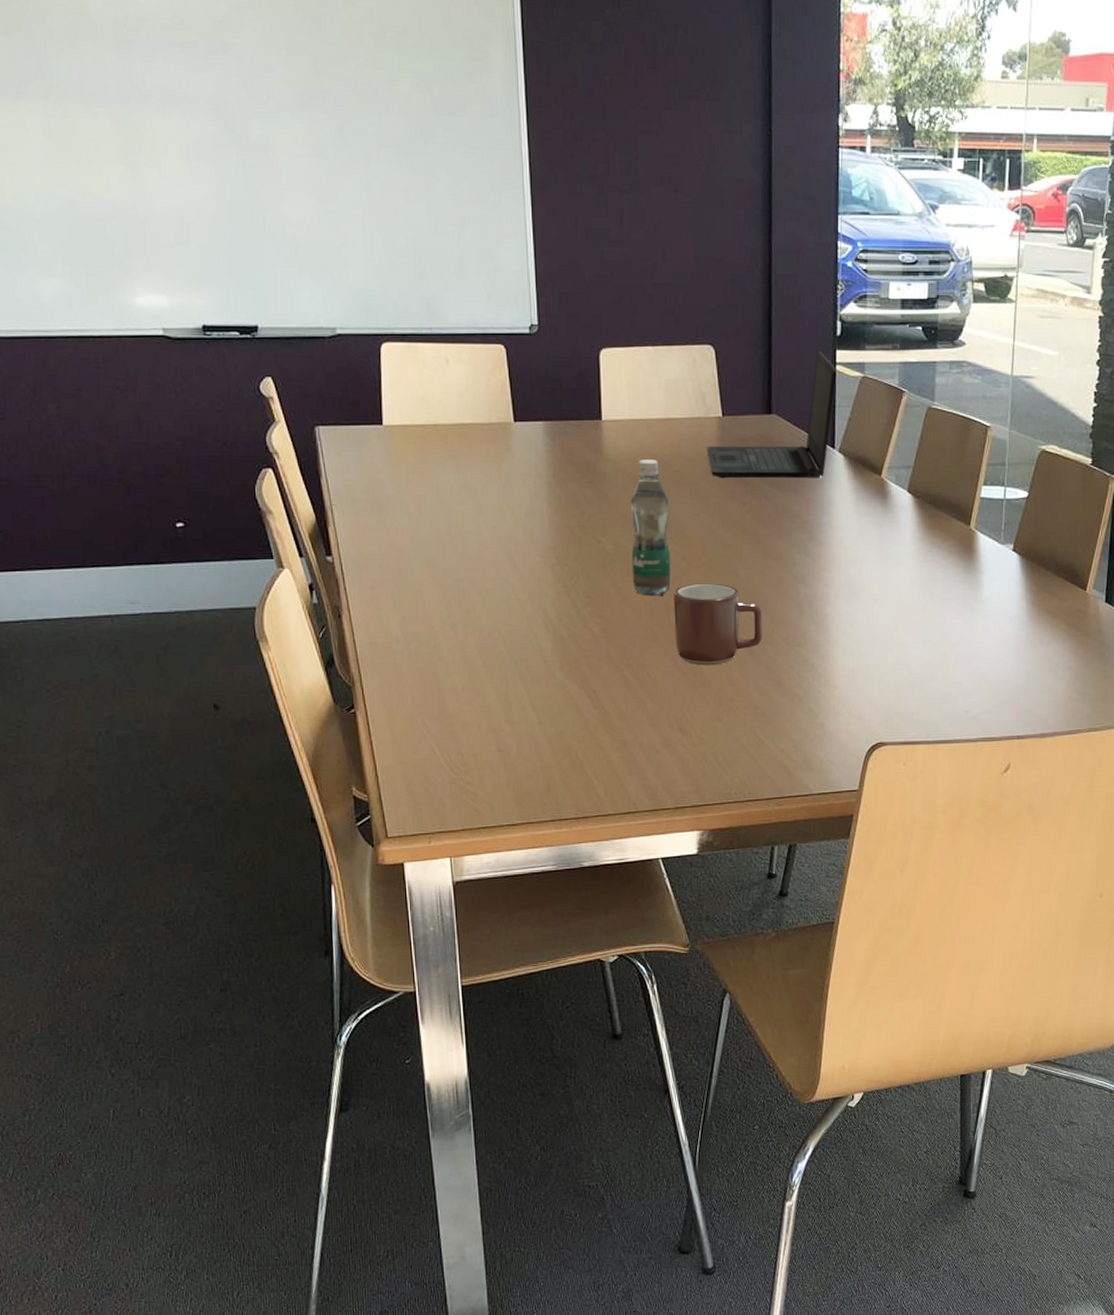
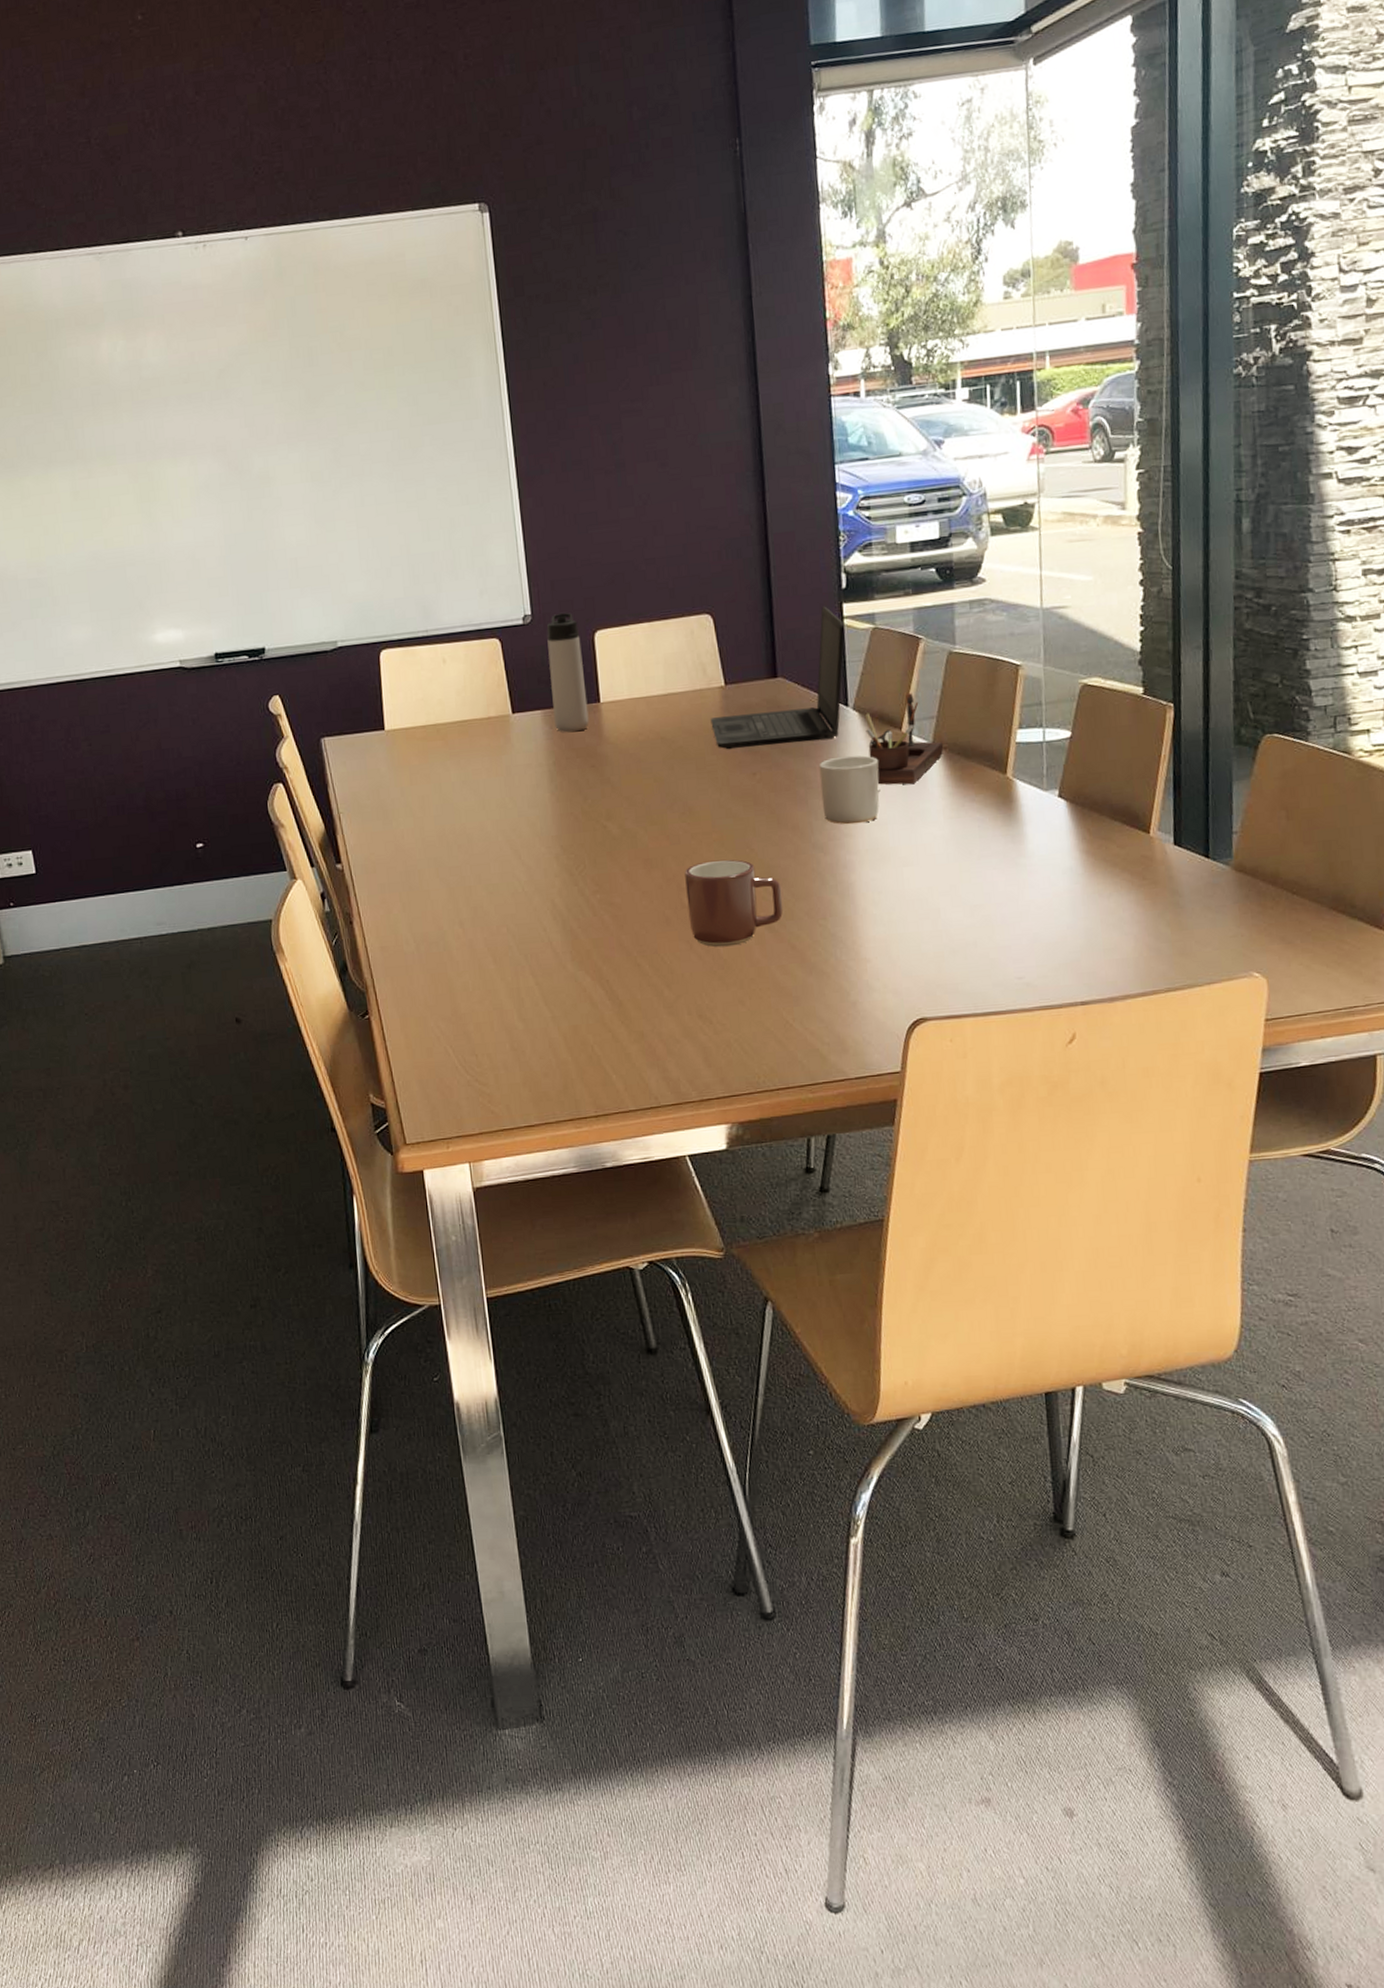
thermos bottle: none [552,326,590,447] -> present [547,612,589,733]
bottle: present [630,460,671,597] -> none [633,737,681,879]
mug: none [804,495,858,560] -> present [819,755,880,825]
desk organizer: none [848,442,916,528] -> present [864,693,943,785]

